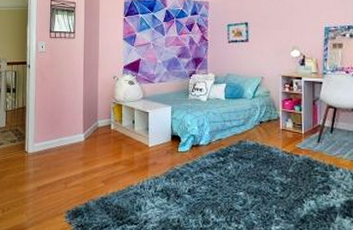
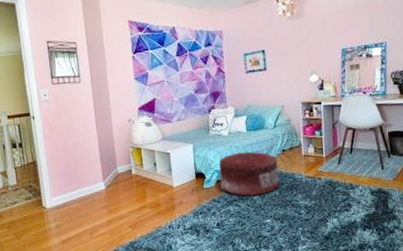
pouf: none [195,119,255,165] -> present [218,151,279,196]

